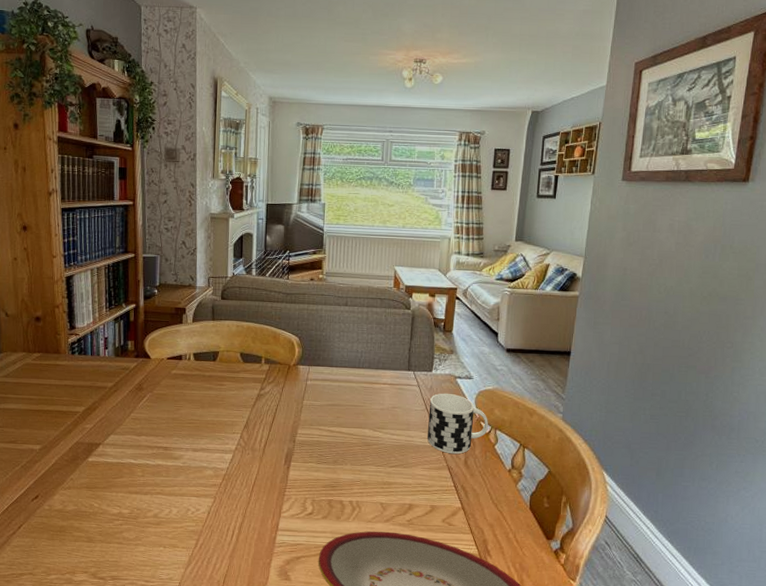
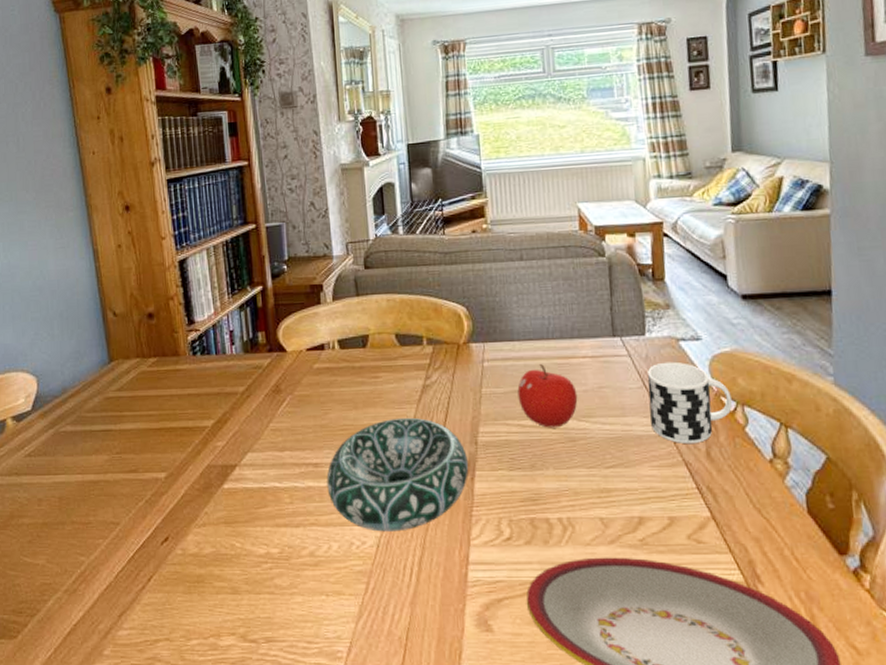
decorative bowl: none [173,417,287,503] -> present [326,417,469,532]
fruit: none [330,386,376,435] -> present [517,364,578,428]

